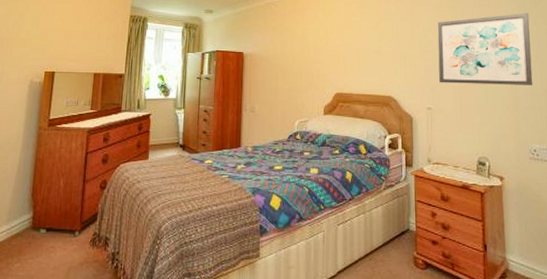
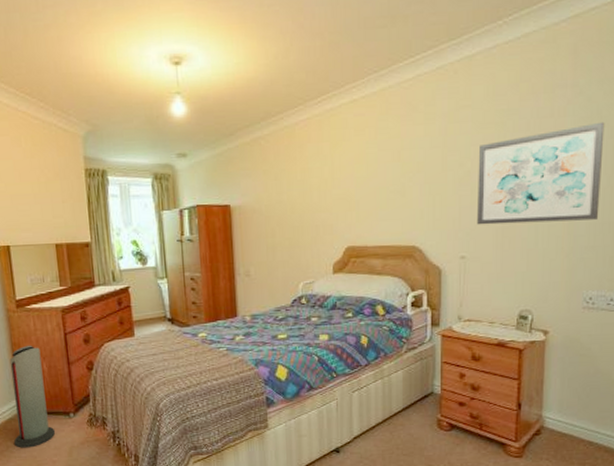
air purifier: none [15,161,61,266] -> present [9,345,55,448]

